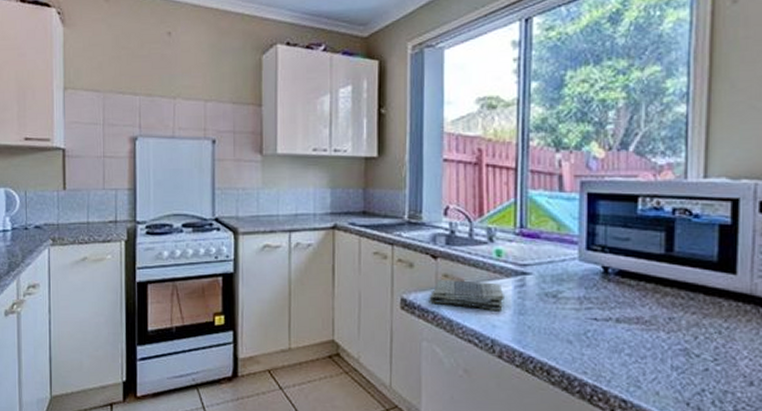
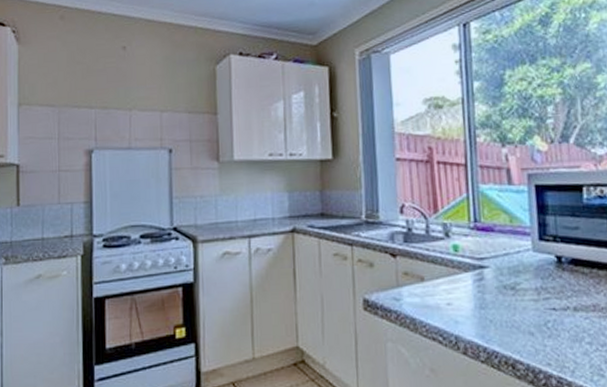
dish towel: present [429,280,504,310] -> none [391,277,465,306]

